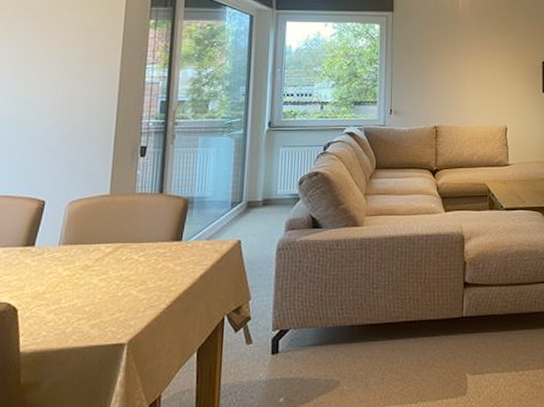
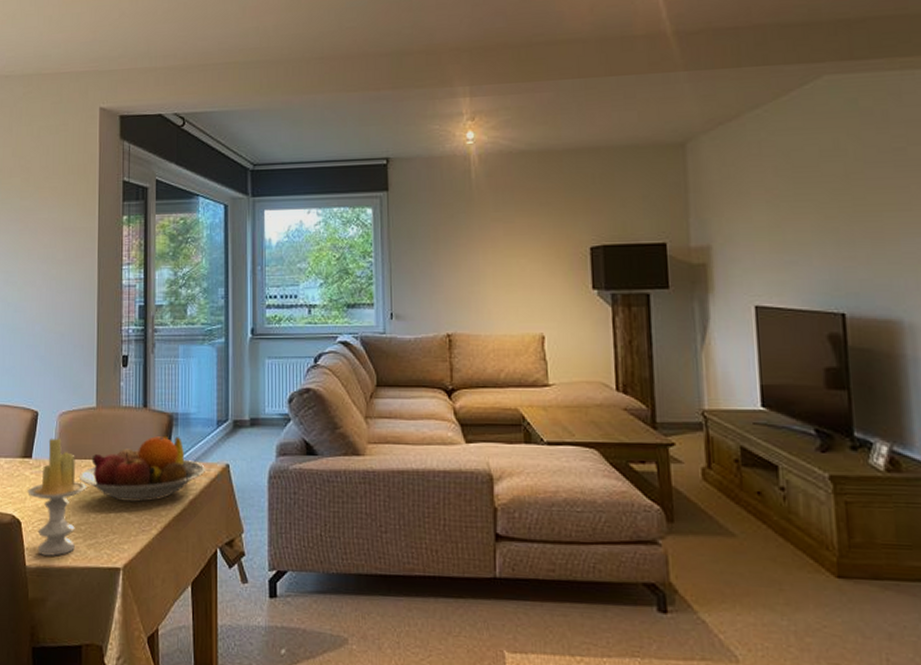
candle: none [27,225,95,340] -> present [27,438,87,556]
fruit bowl: none [86,216,218,281] -> present [79,434,205,502]

